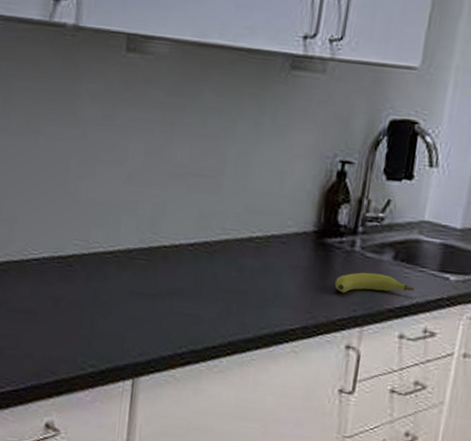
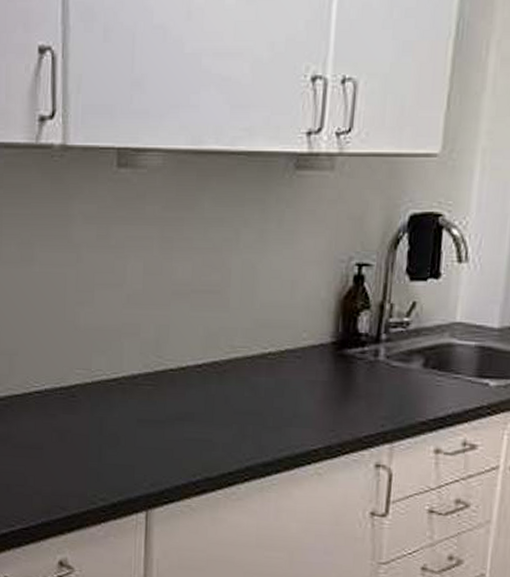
fruit: present [335,272,415,293] -> none [358,383,450,408]

